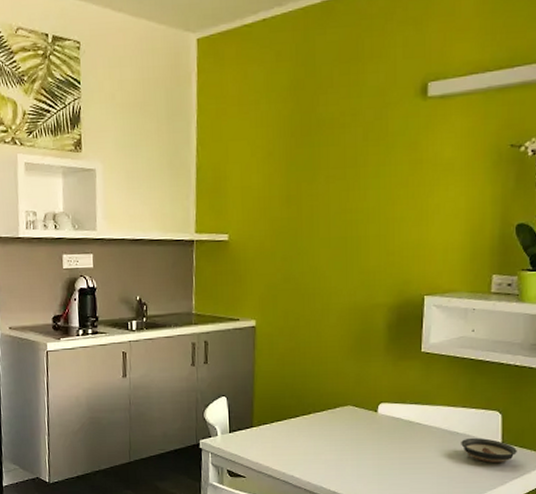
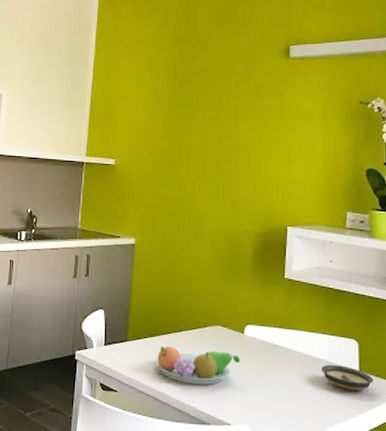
fruit bowl: none [282,430,373,466] -> present [154,346,240,385]

